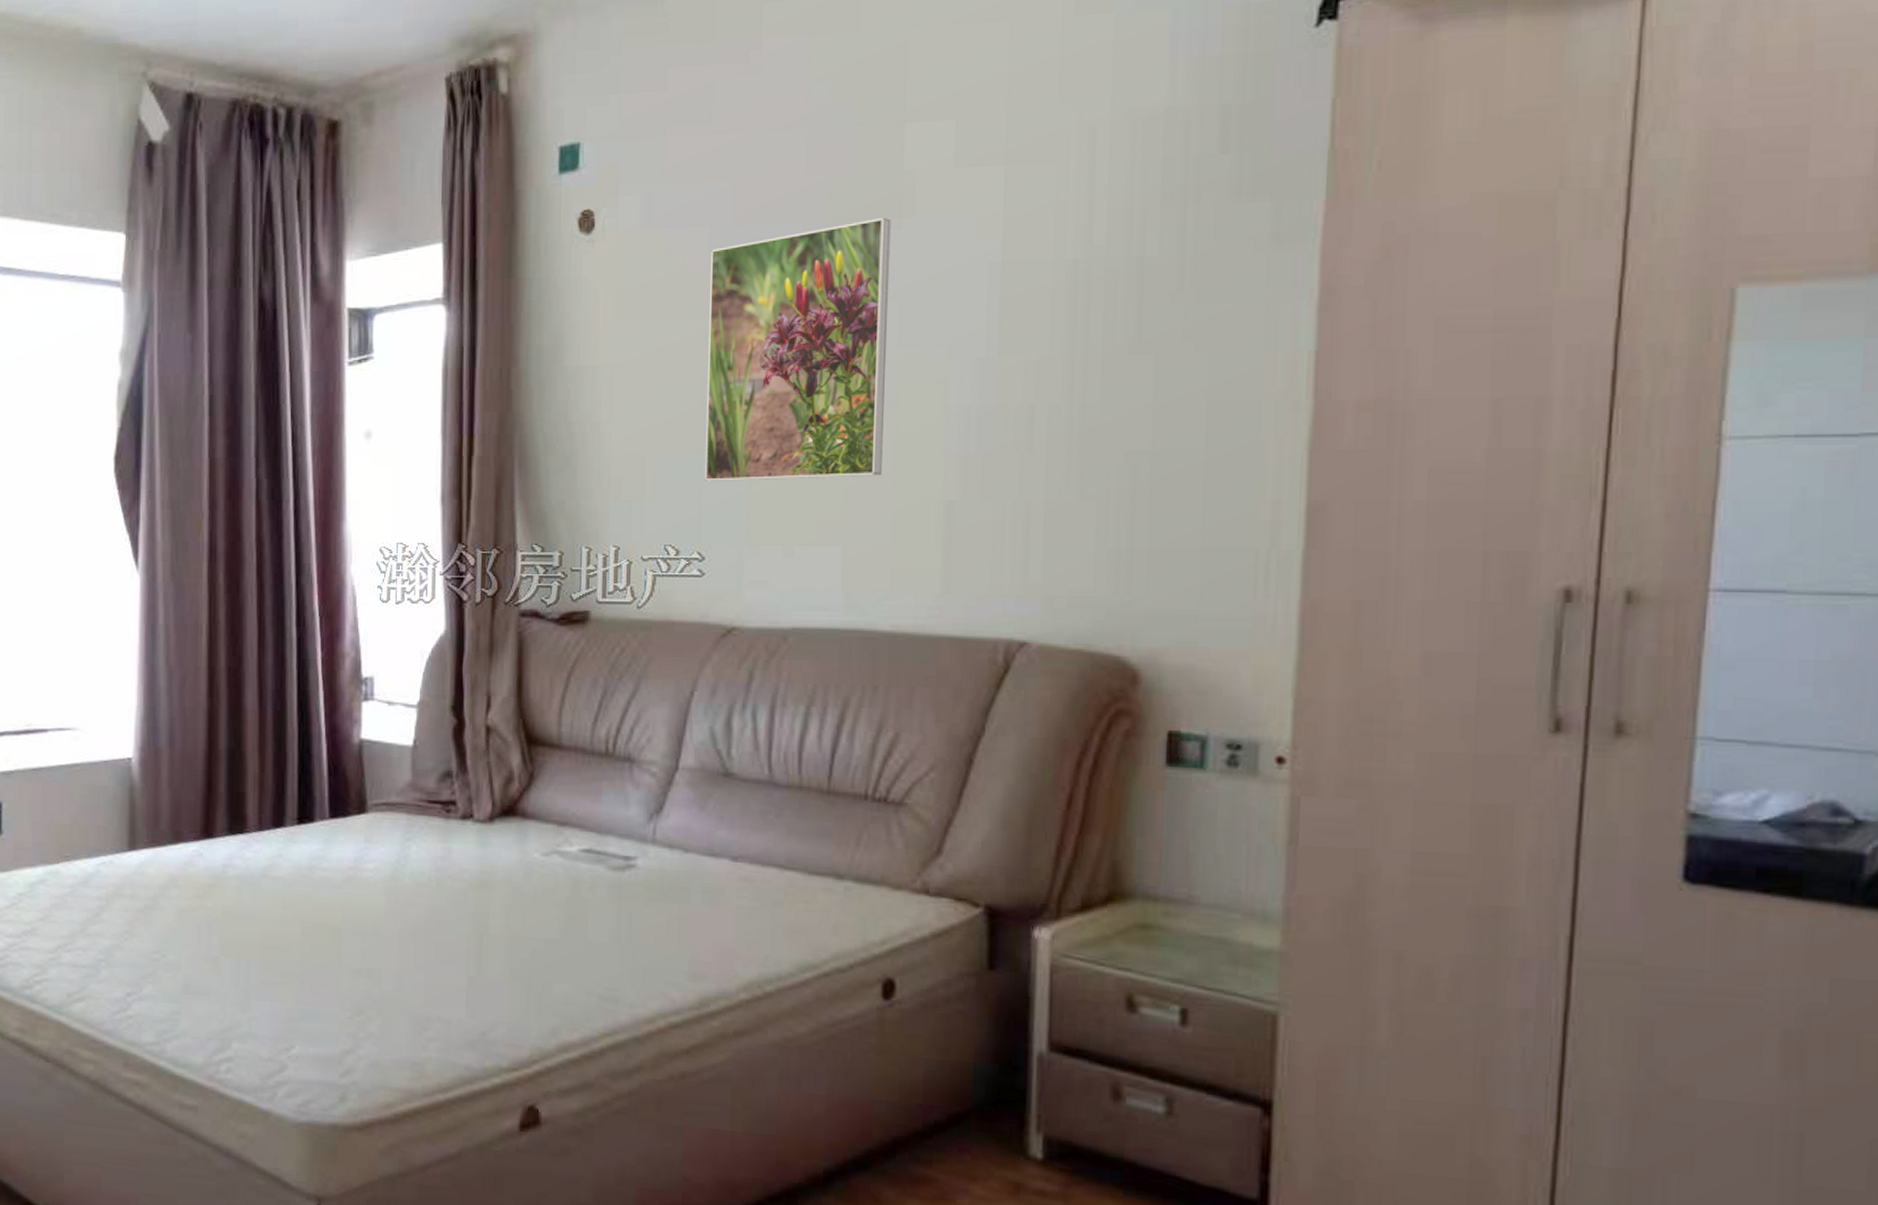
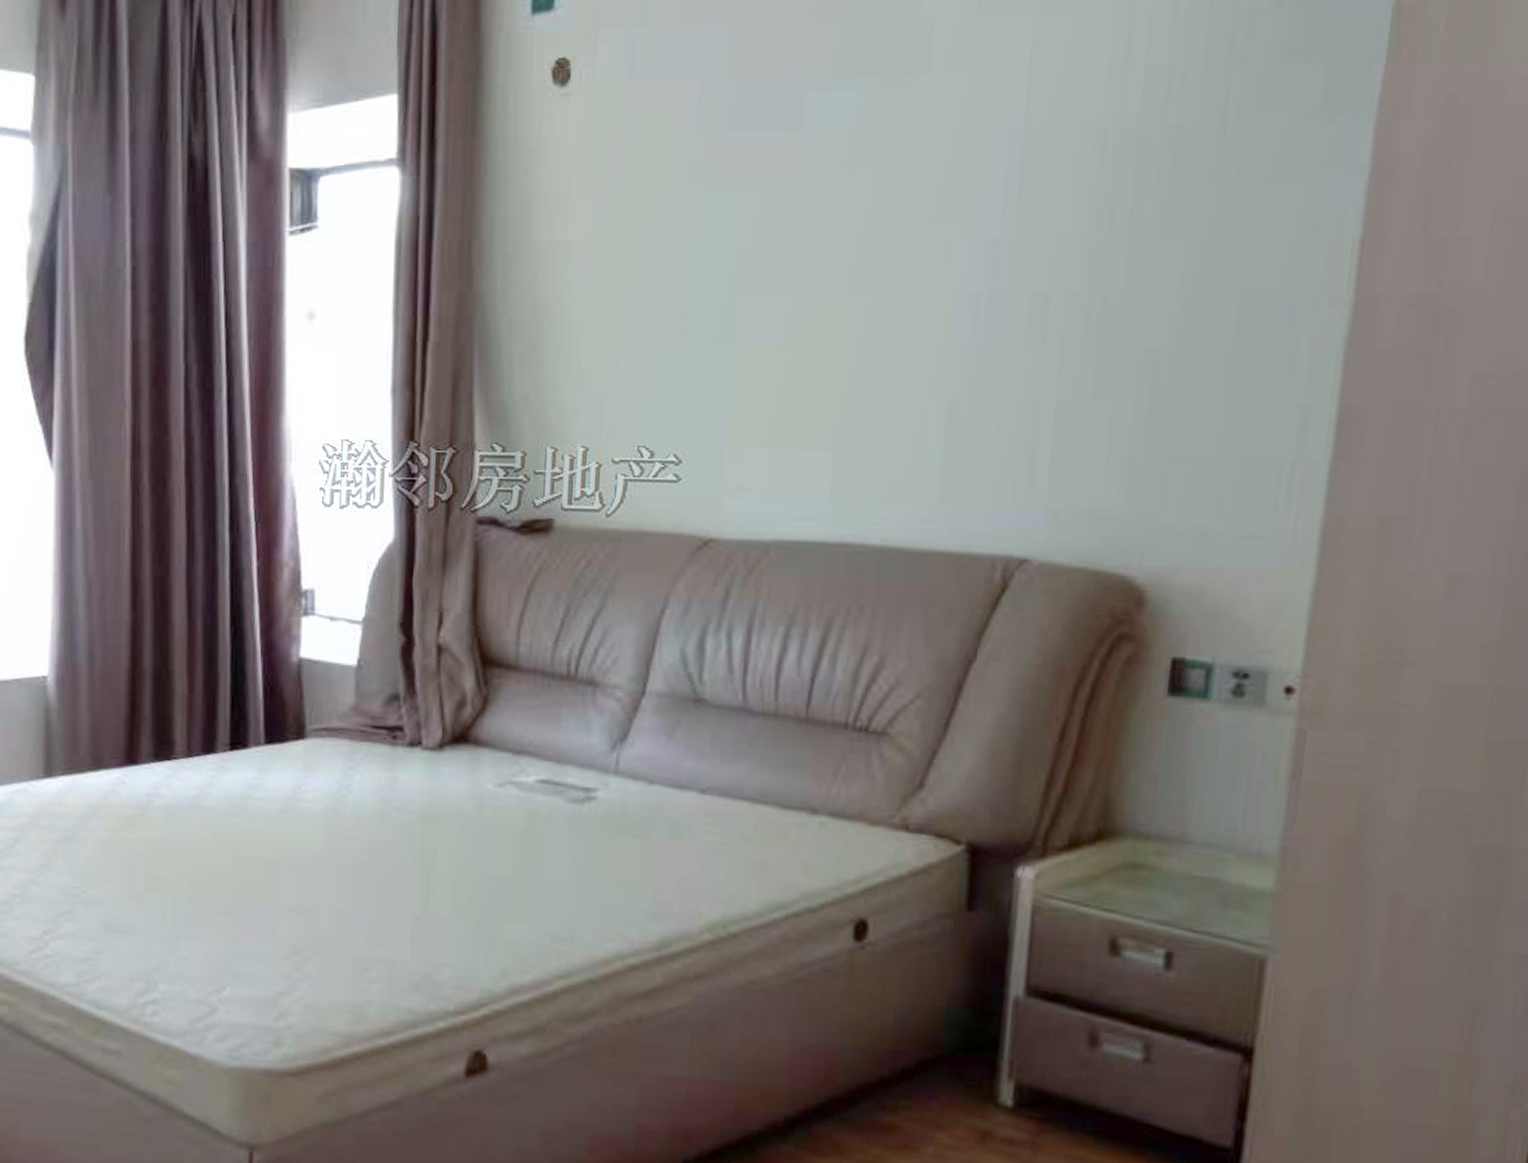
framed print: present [705,217,891,481] -> none [685,73,904,375]

